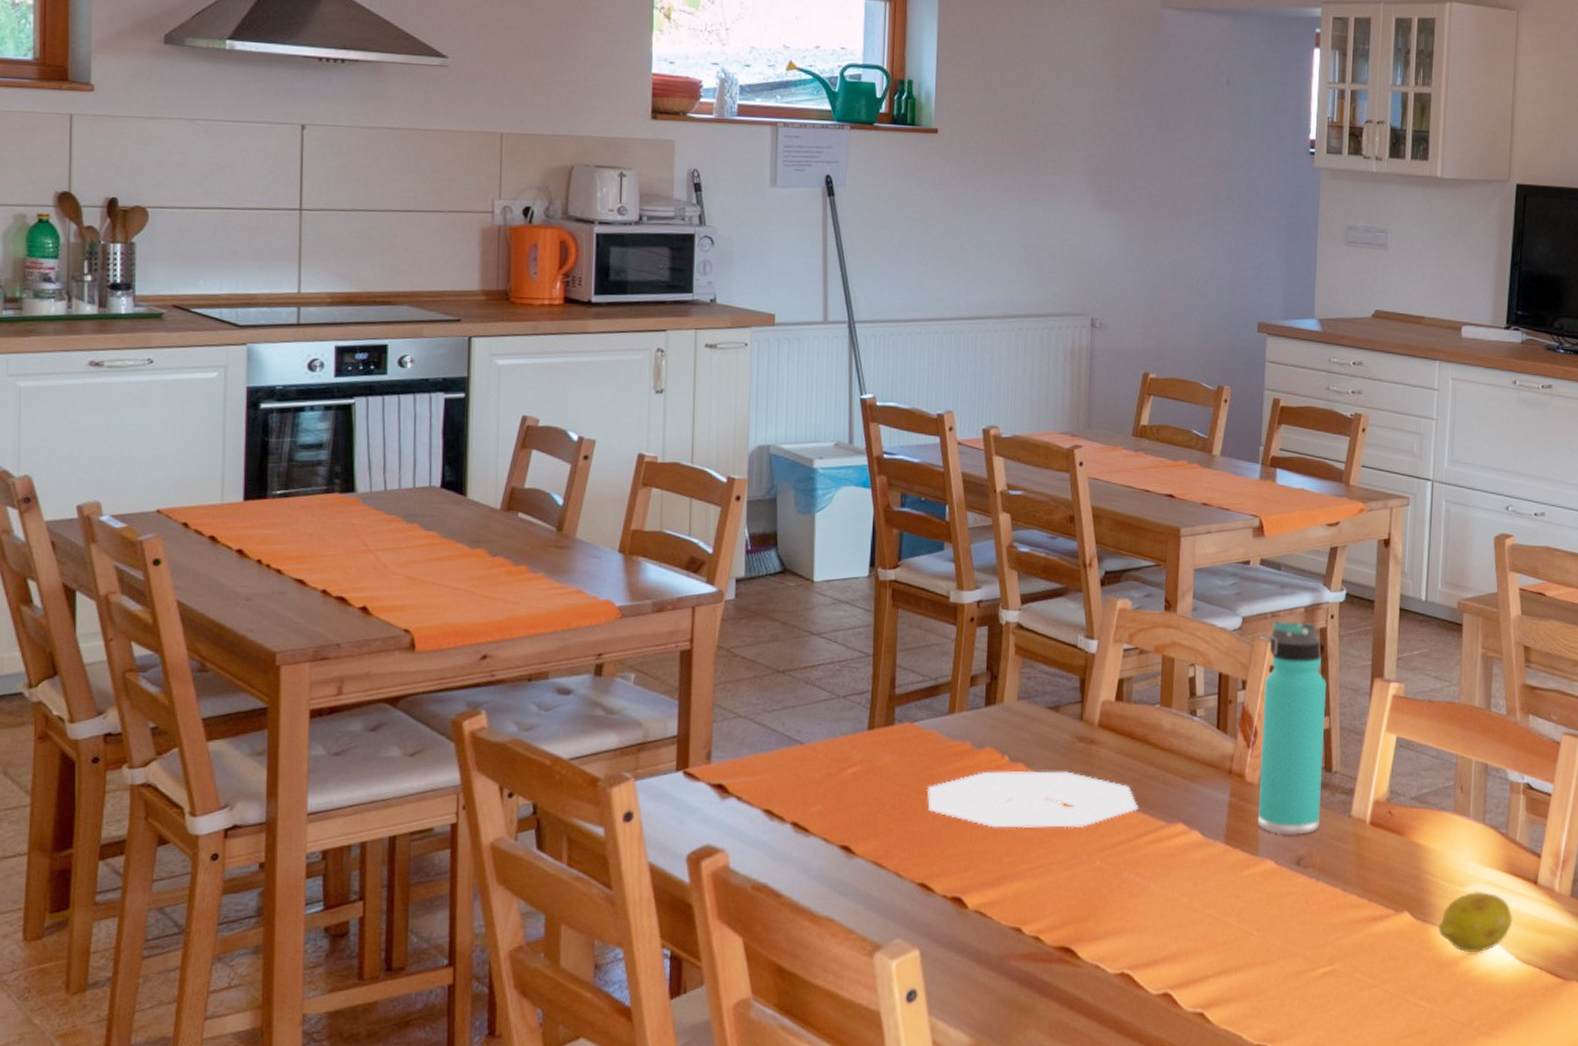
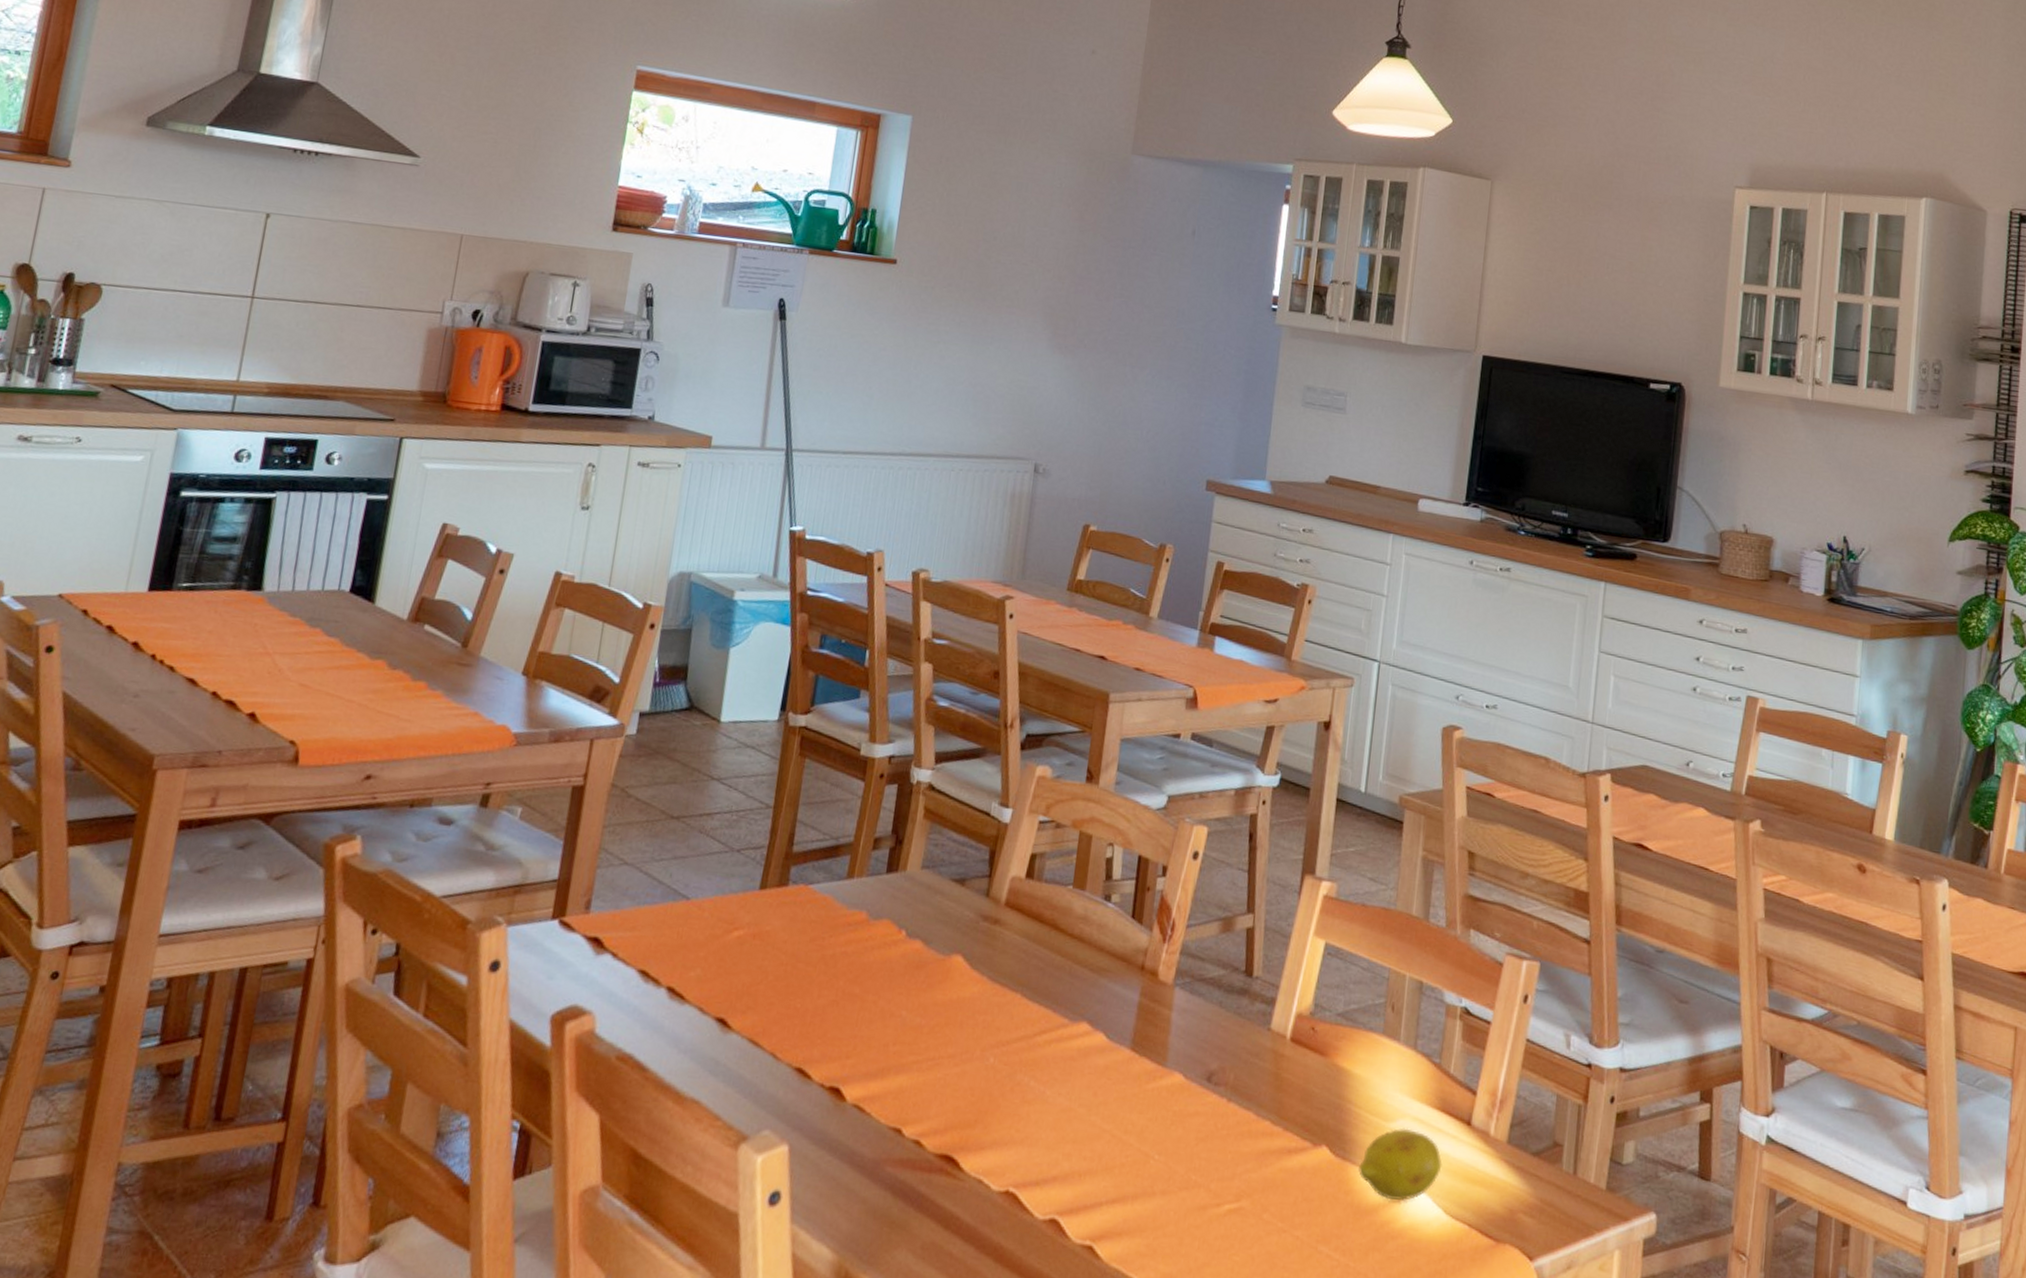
plate: present [926,770,1139,829] -> none [814,946,1041,1018]
thermos bottle: present [1258,620,1326,835] -> none [1168,802,1253,1046]

